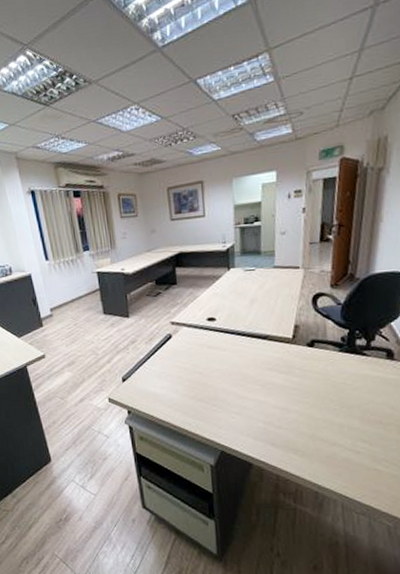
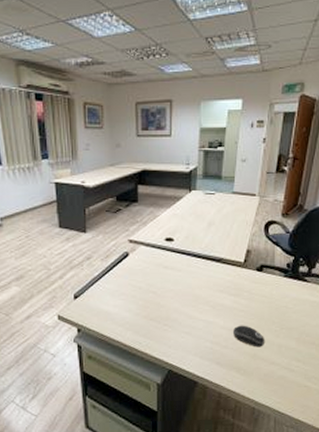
computer mouse: none [287,404,324,427] -> present [233,325,266,347]

